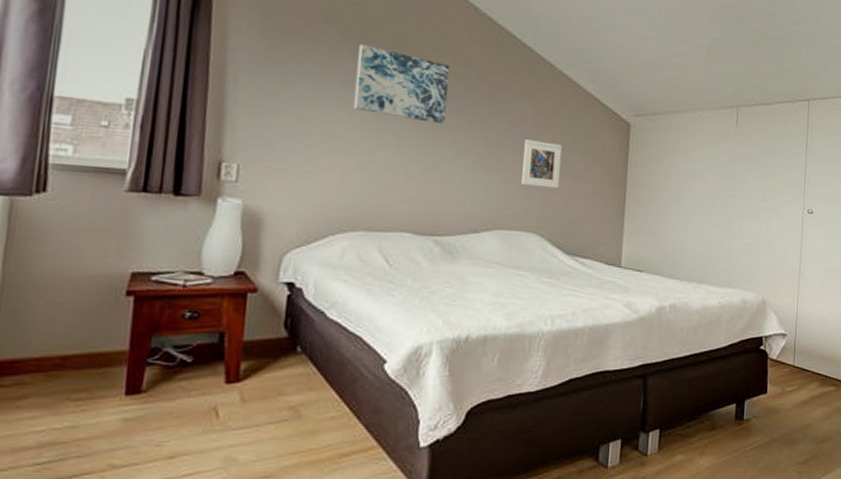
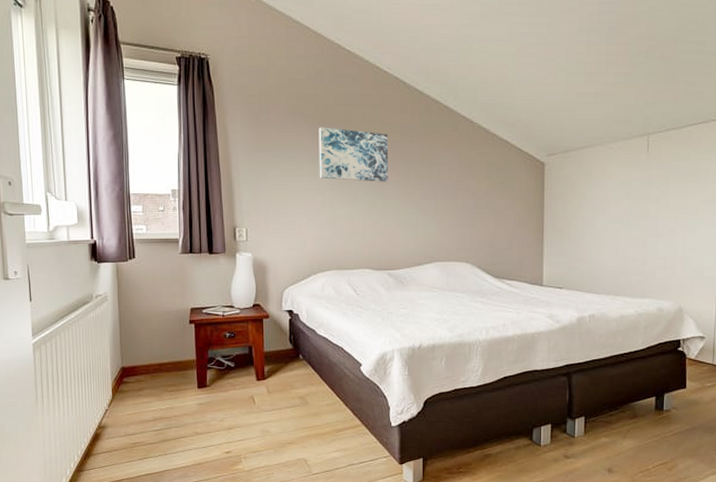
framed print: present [521,139,562,189] -> none [452,187,485,225]

